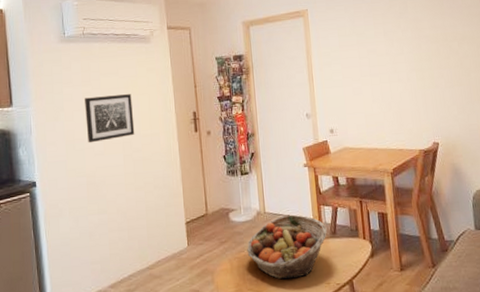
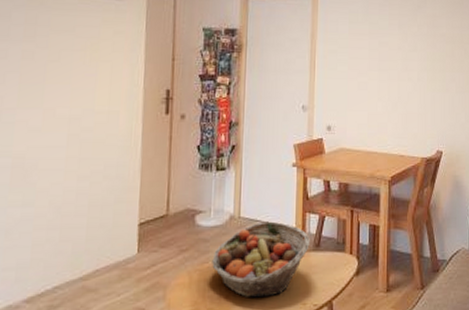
wall art: present [85,94,135,143] -> none [21,57,89,115]

